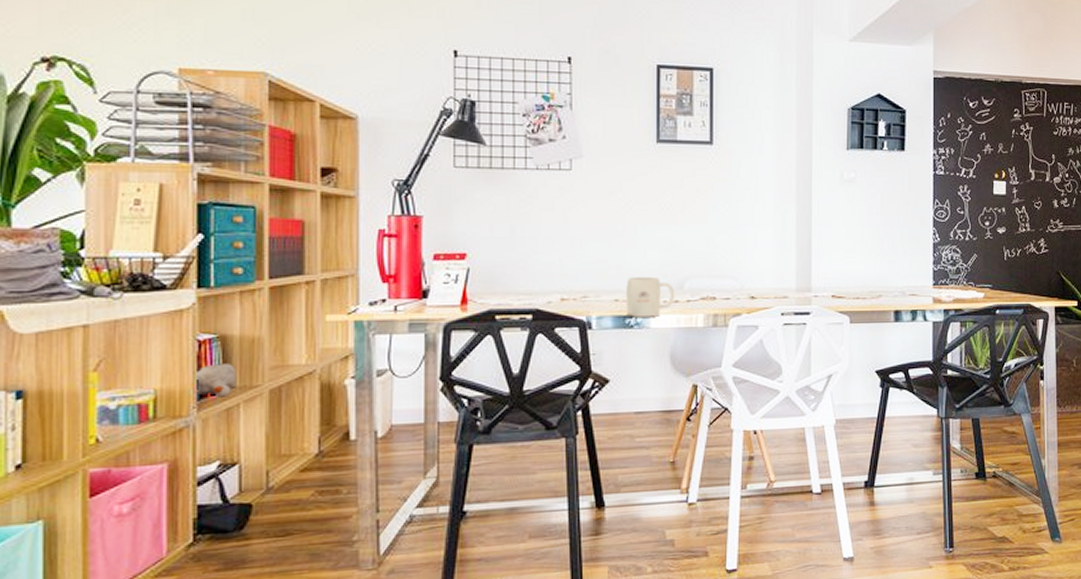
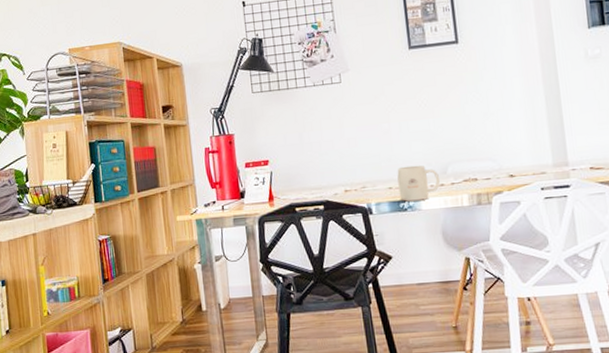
decorative figurine: present [193,363,237,398] -> none [99,256,126,281]

